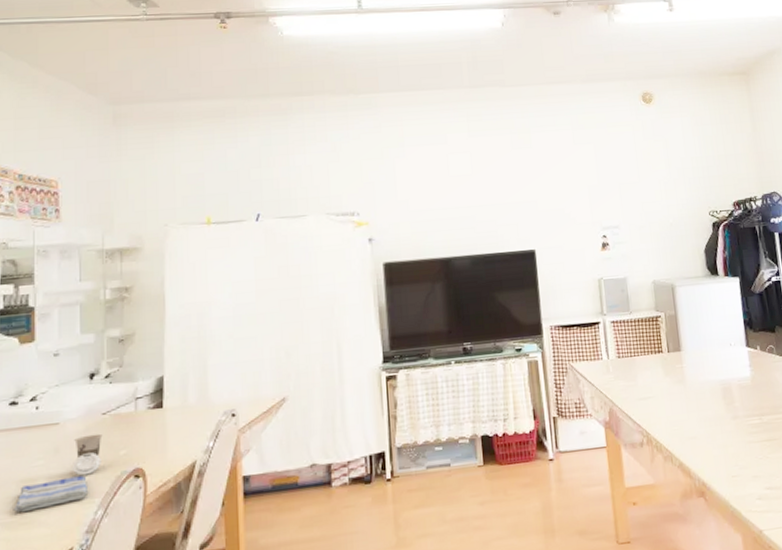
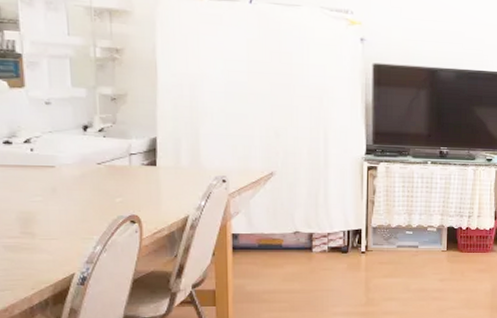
dish towel: present [13,475,87,513] -> none [15,215,86,240]
cup: present [73,433,103,476] -> none [70,180,99,215]

